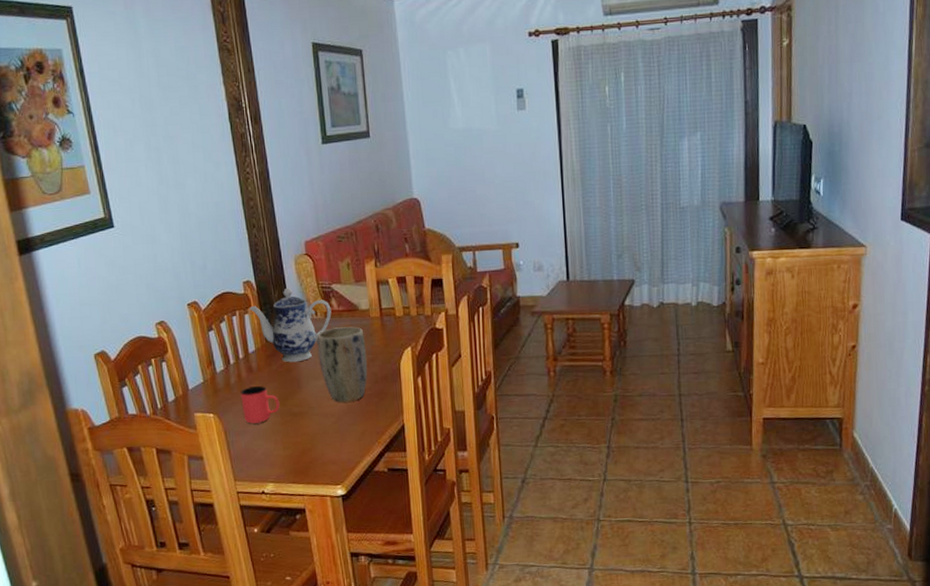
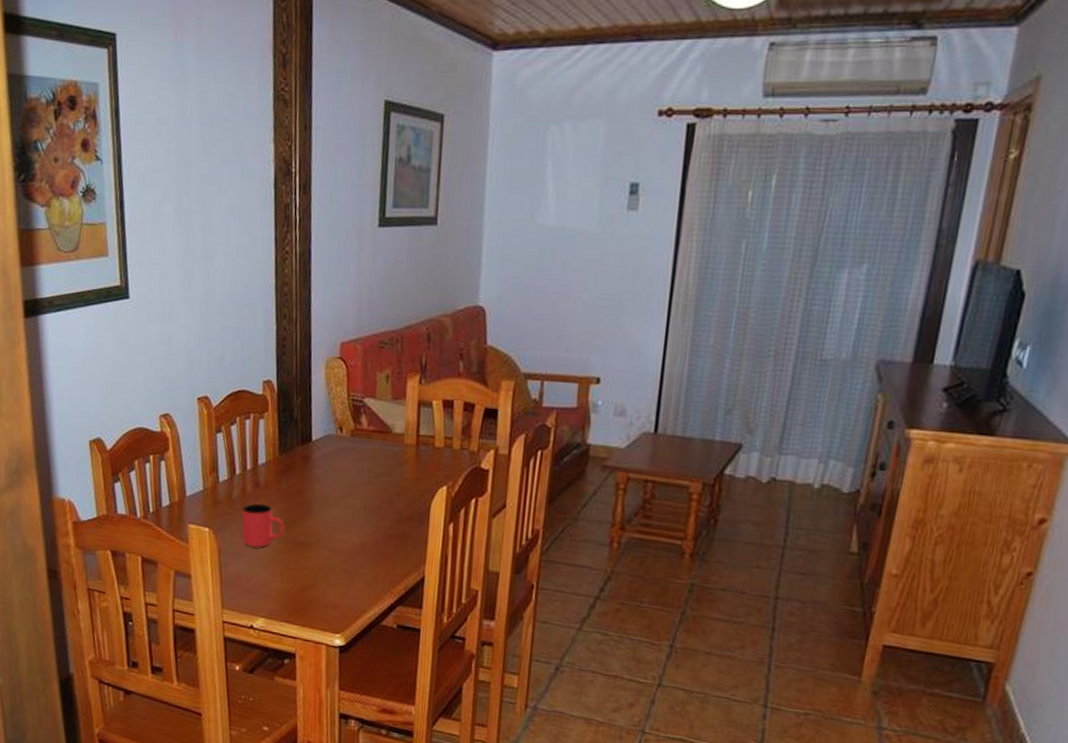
teapot: present [248,287,332,363] -> none [265,394,360,484]
plant pot: present [316,326,368,403] -> none [336,449,394,540]

